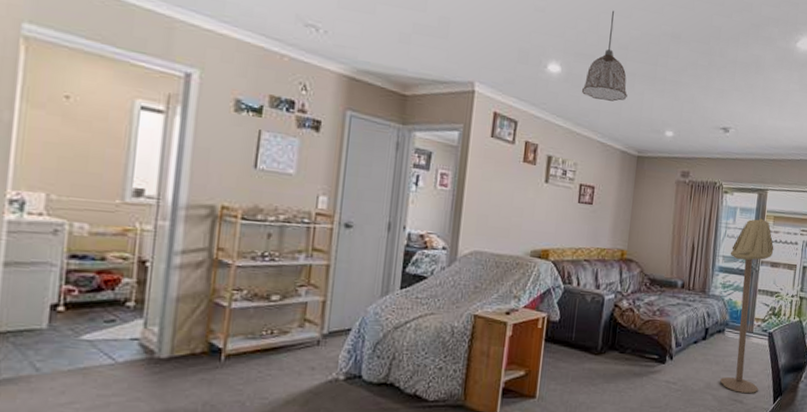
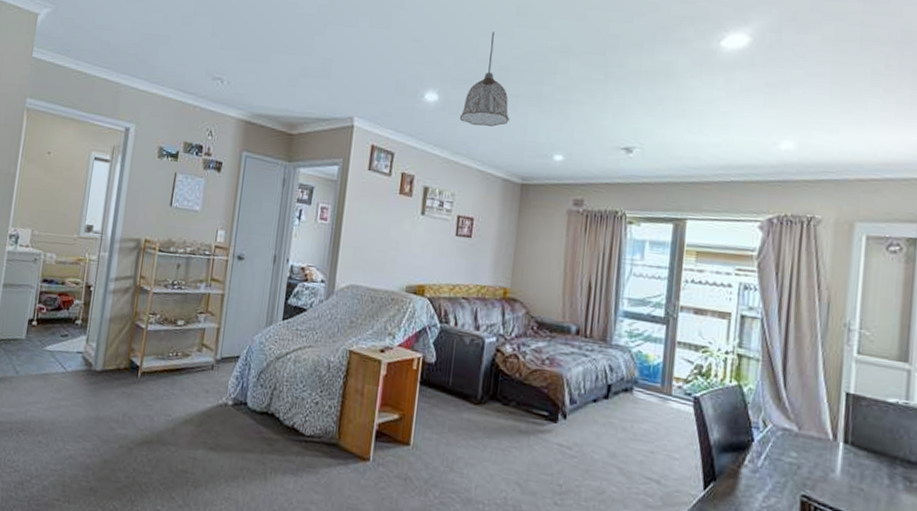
floor lamp: present [720,218,774,394] -> none [628,253,698,473]

